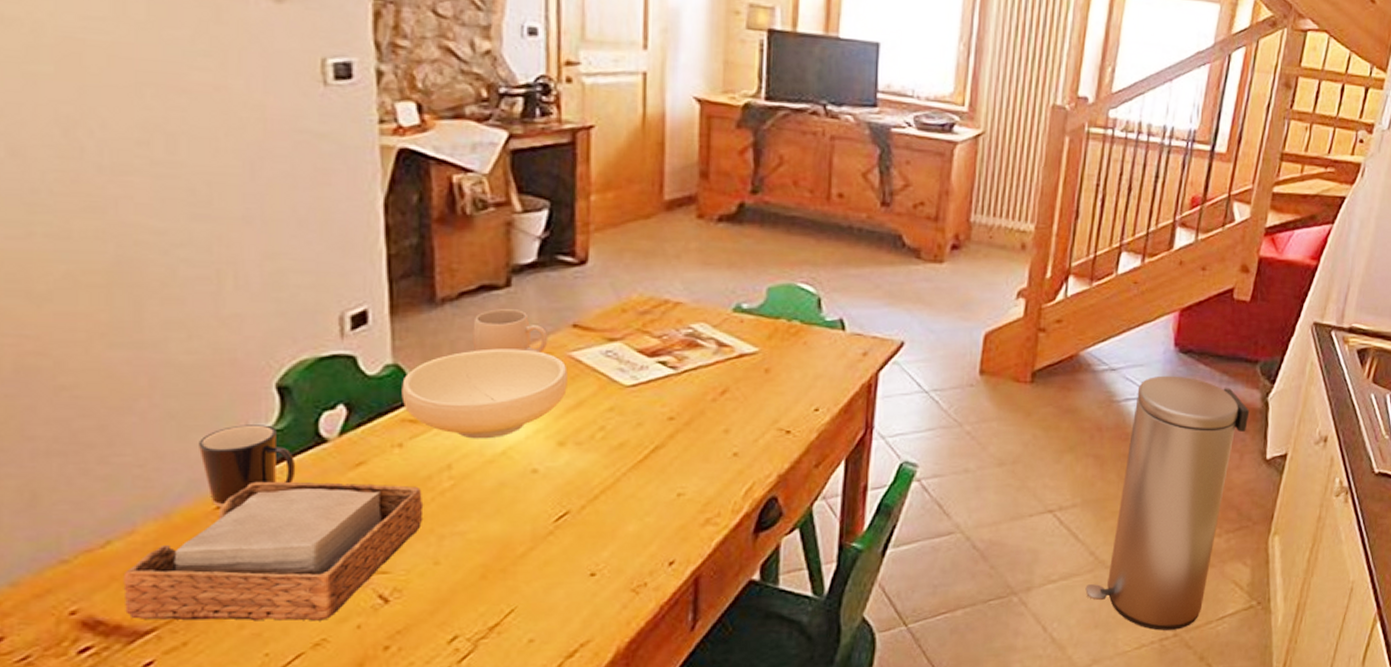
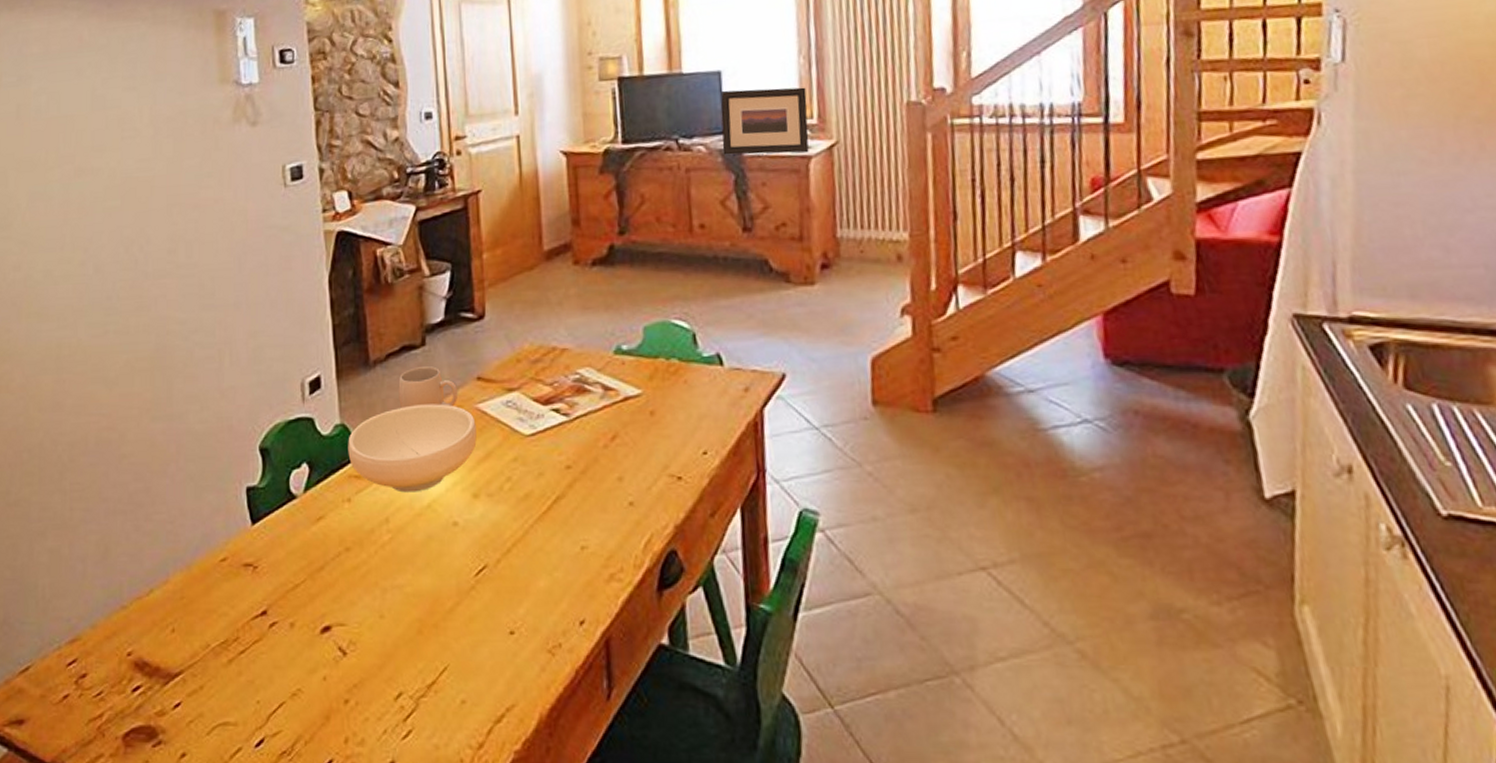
napkin holder: present [123,481,424,621] -> none [161,535,370,671]
mug: present [197,425,296,507] -> none [208,483,275,559]
picture frame: none [871,63,962,138] -> present [720,87,809,155]
pedal bin: present [1085,375,1250,631] -> none [1045,394,1227,734]

